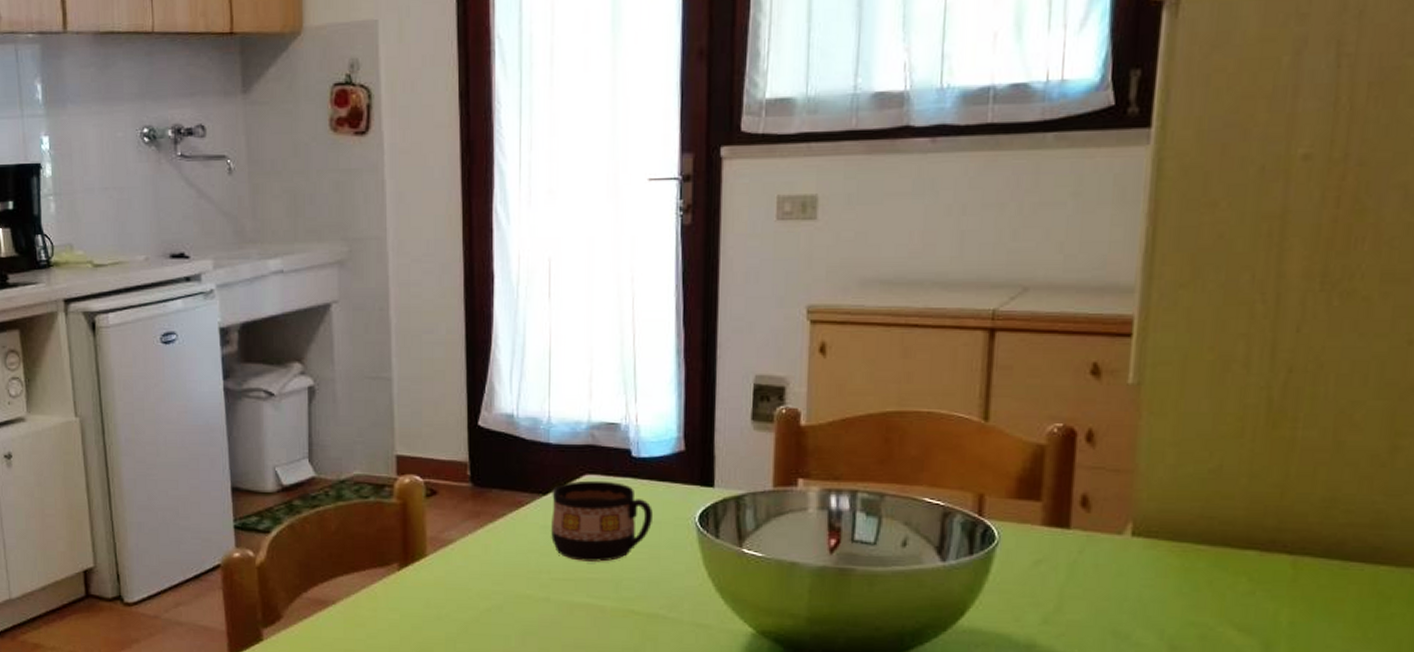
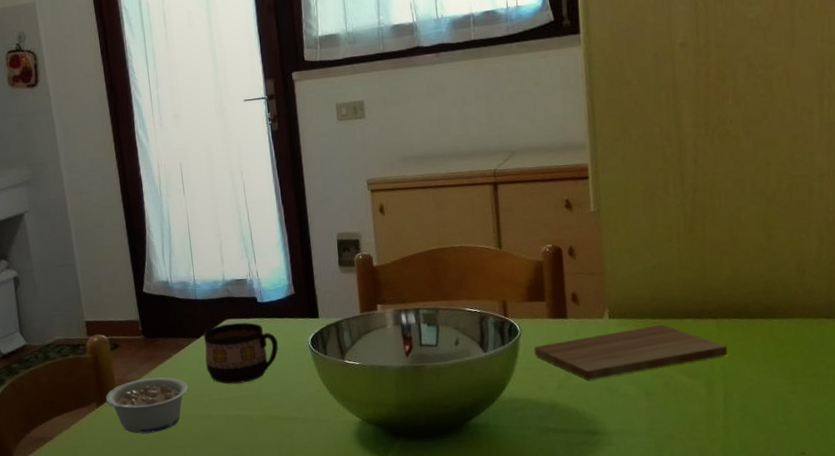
legume: none [409,540,524,612] -> present [105,377,189,434]
cutting board: none [1014,553,1303,618] -> present [533,324,727,380]

